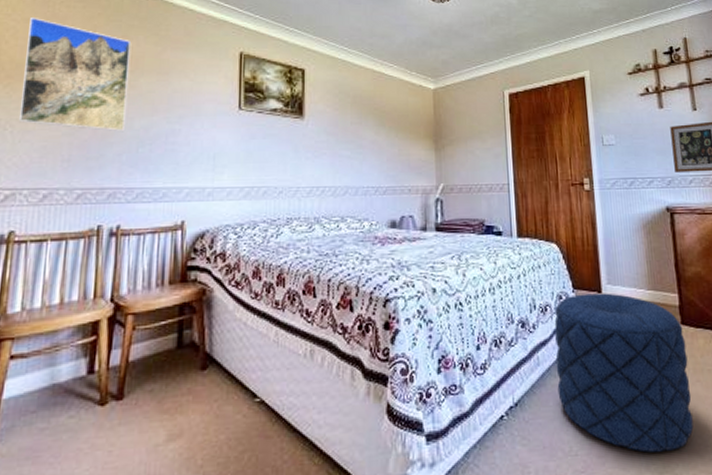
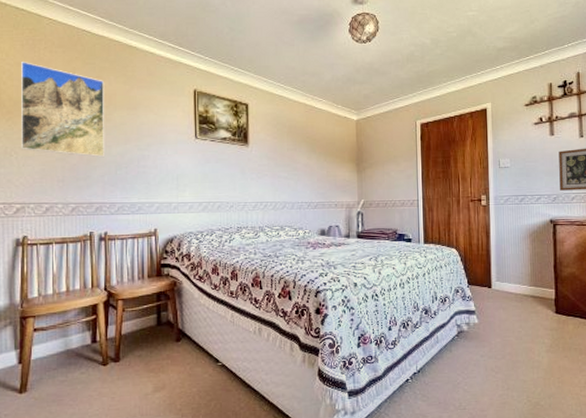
pouf: present [554,293,694,453] -> none [451,288,560,408]

